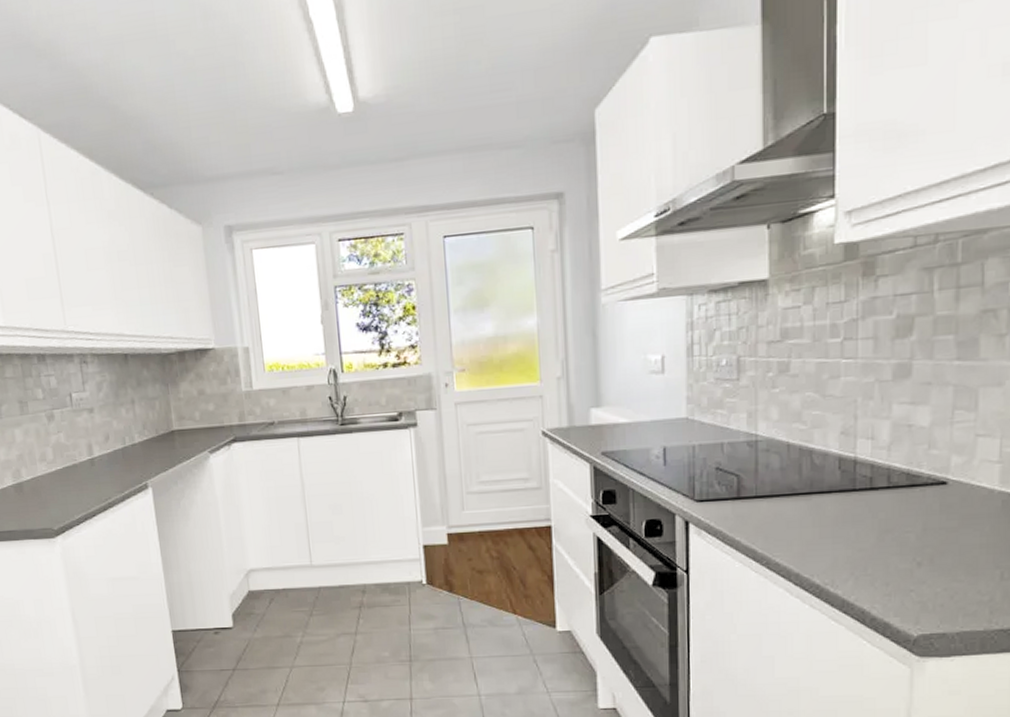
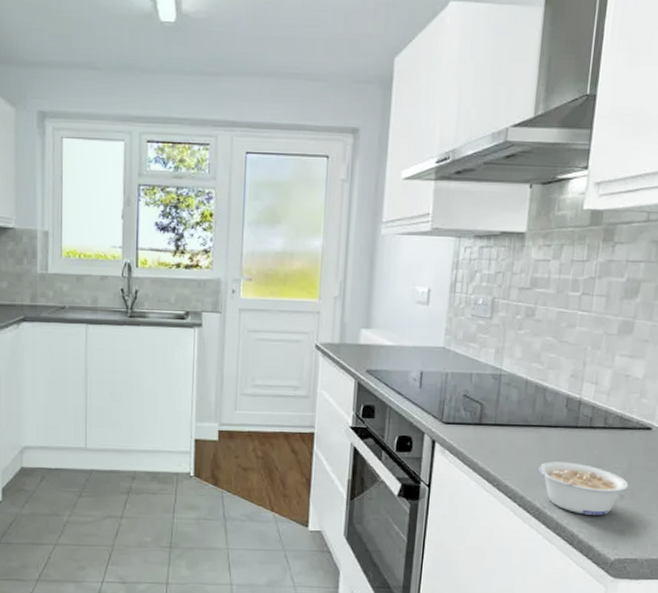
legume: none [814,530,926,588] -> present [538,461,629,515]

